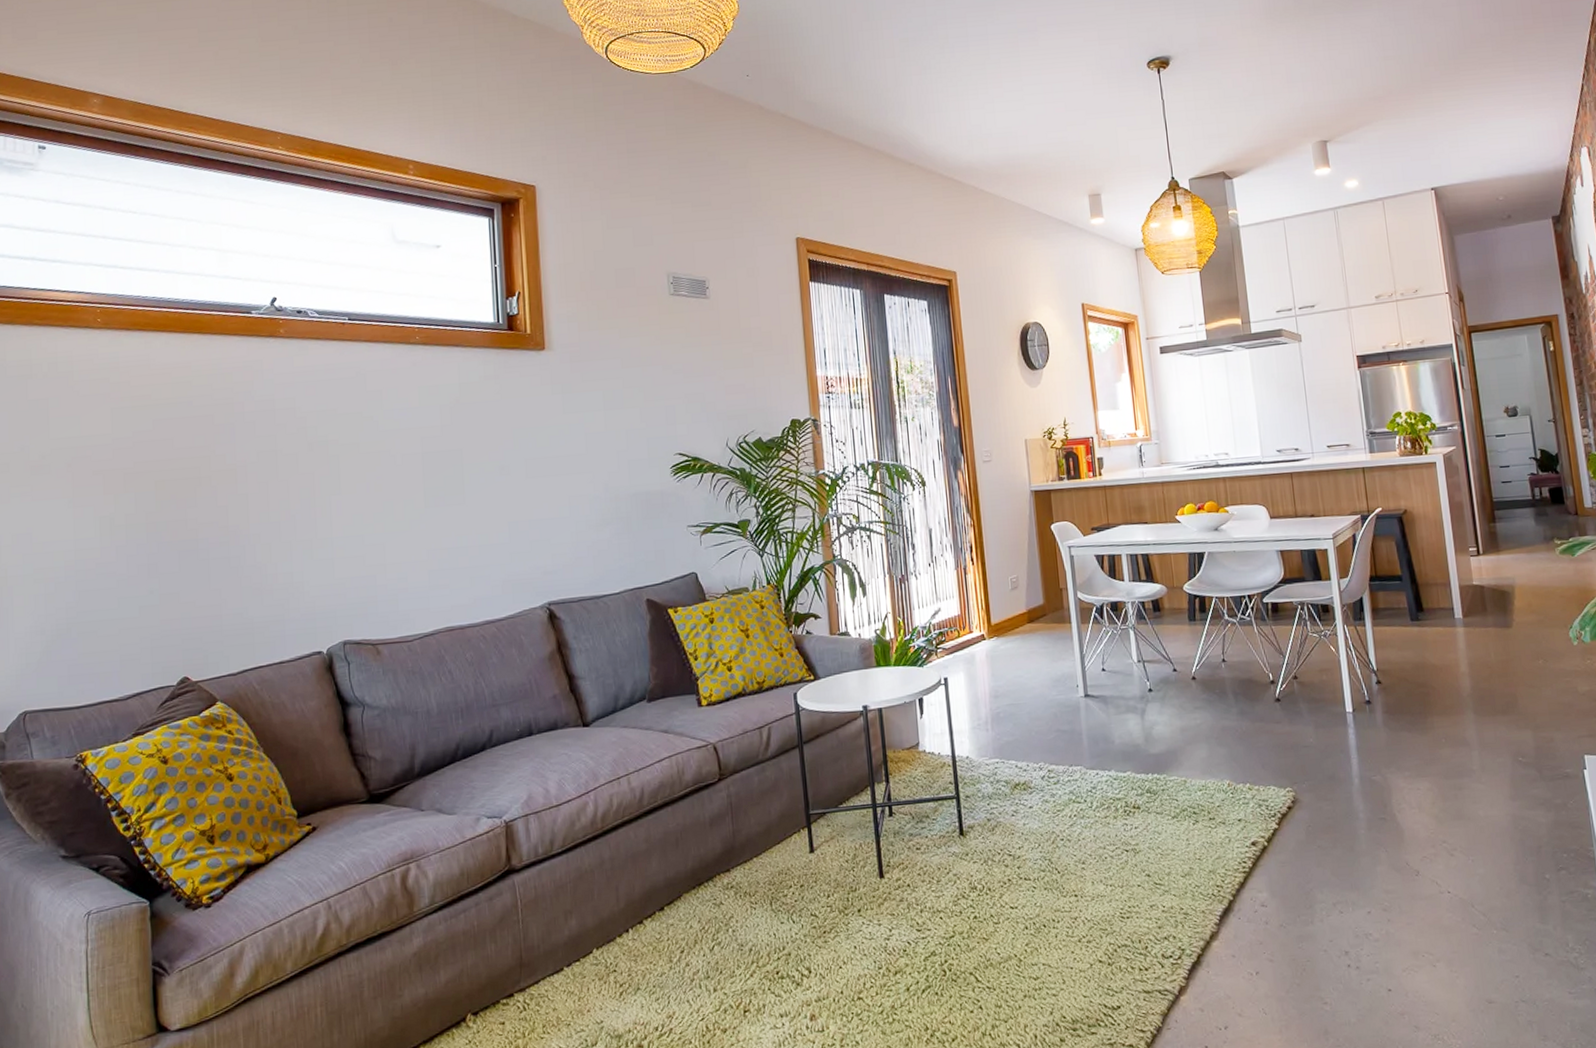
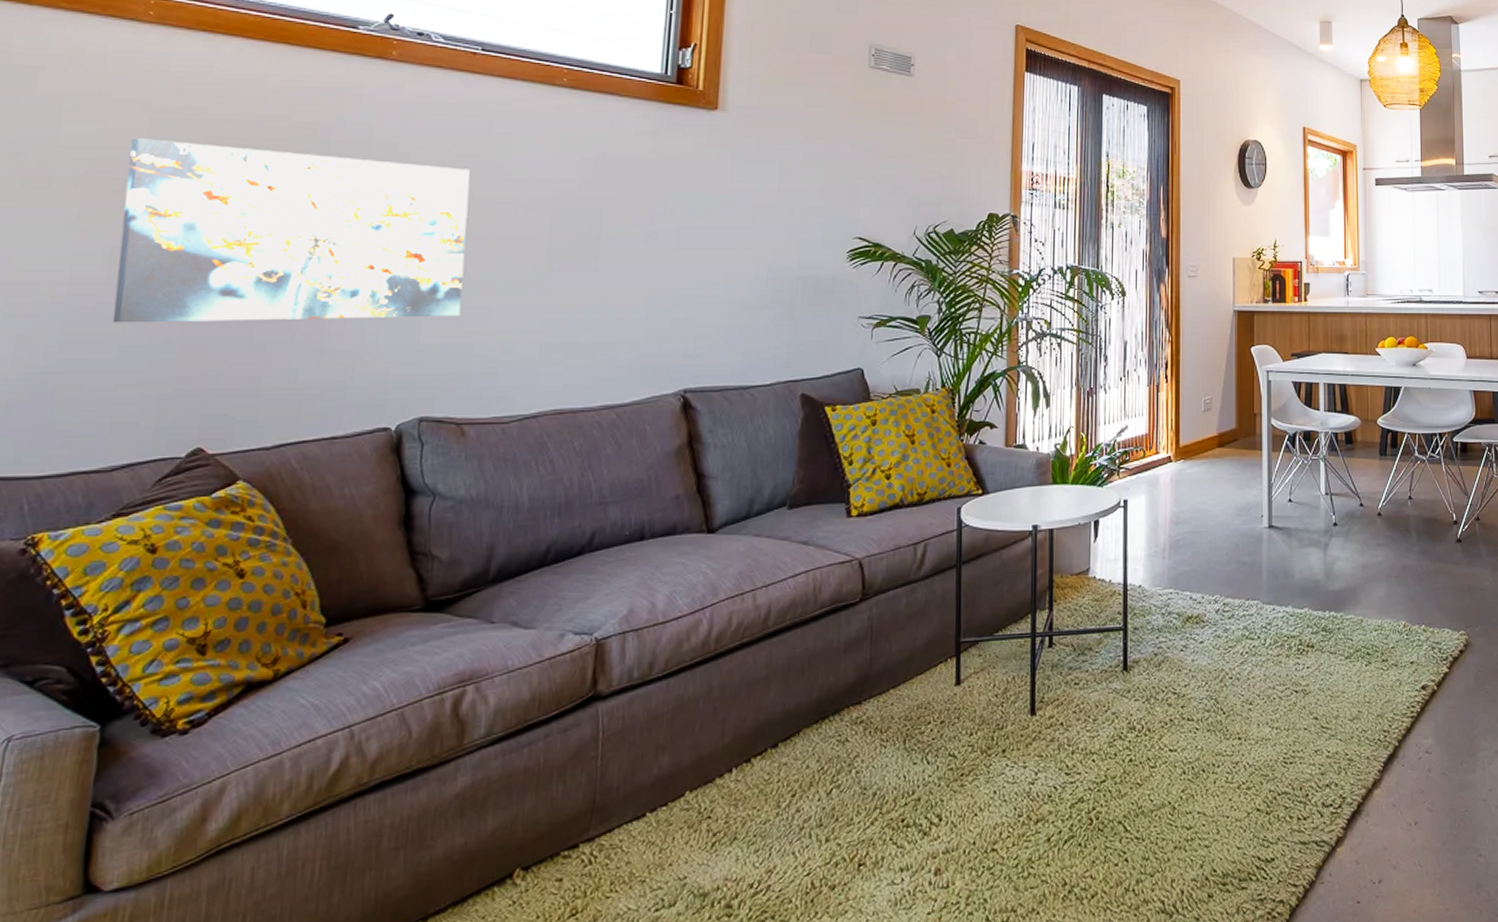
wall art: none [101,425,362,580] -> present [112,138,470,323]

